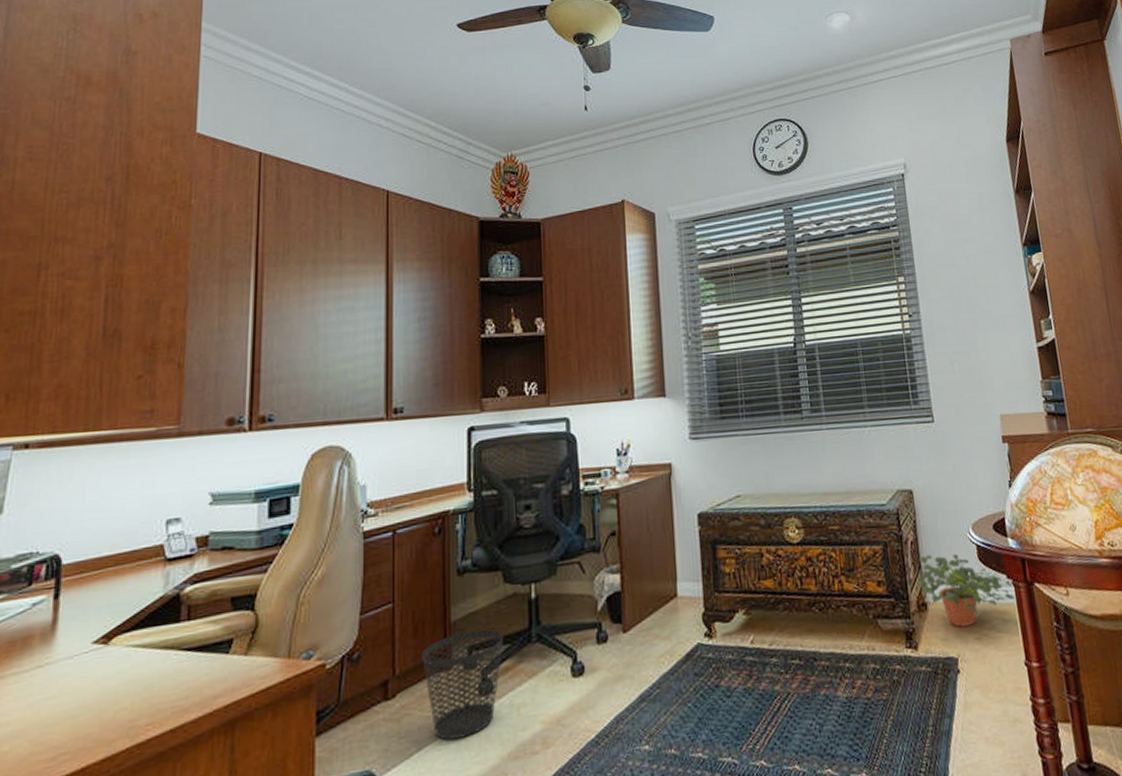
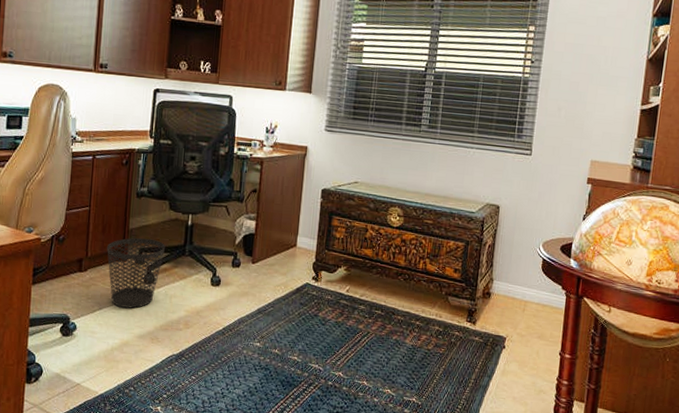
potted plant: present [917,554,1015,627] -> none [486,257,567,317]

